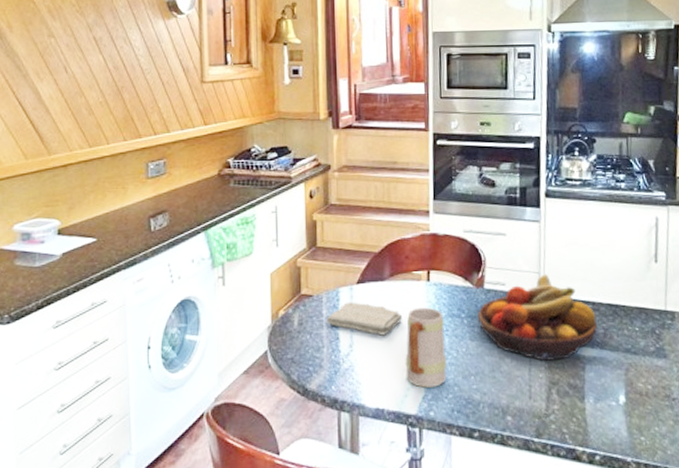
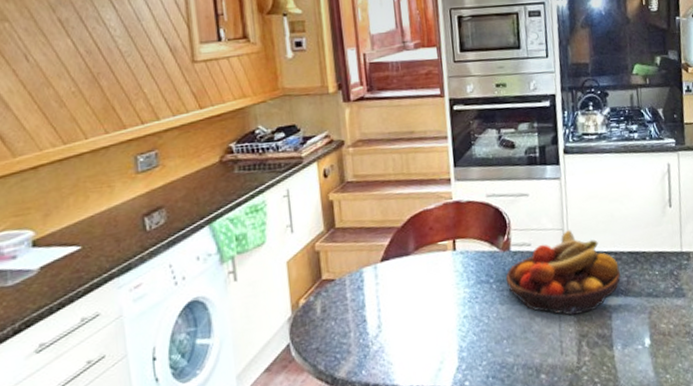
washcloth: present [326,302,402,336] -> none [351,280,430,312]
mug: present [405,307,447,388] -> none [435,276,480,359]

